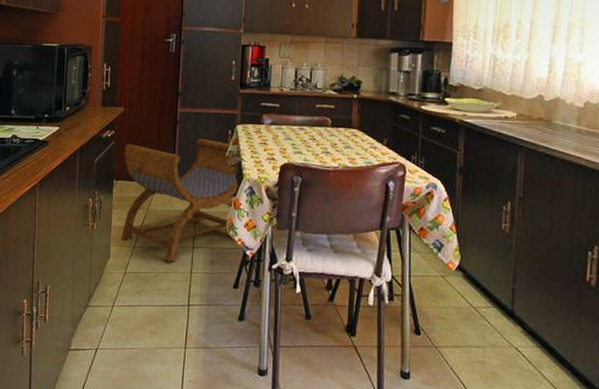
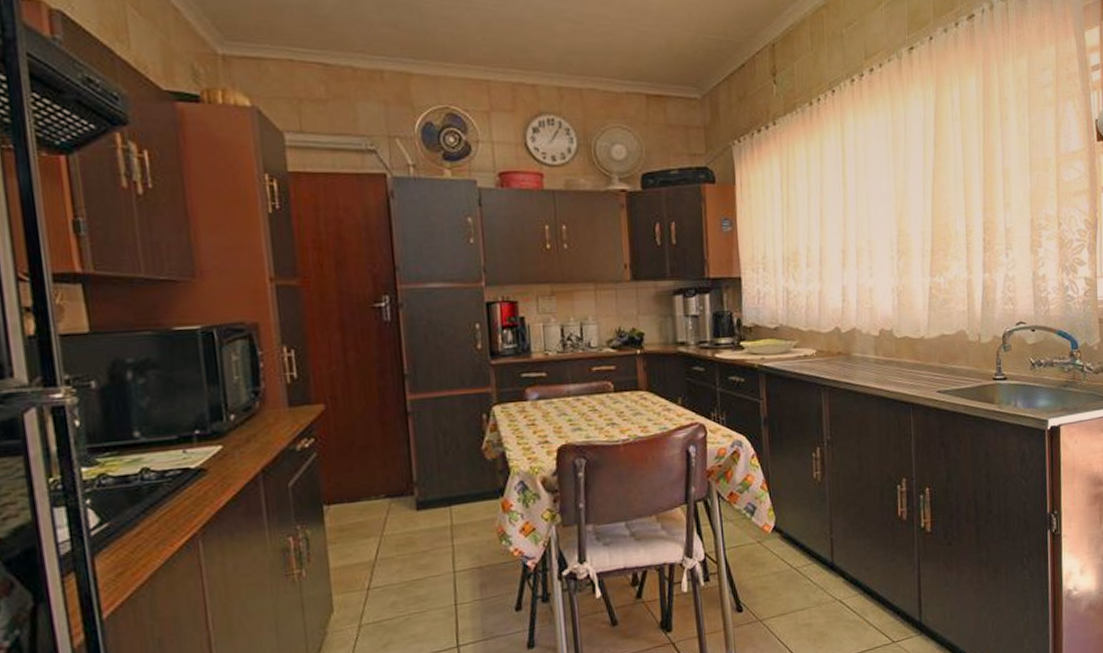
stool: present [121,138,240,262] -> none [333,429,508,598]

